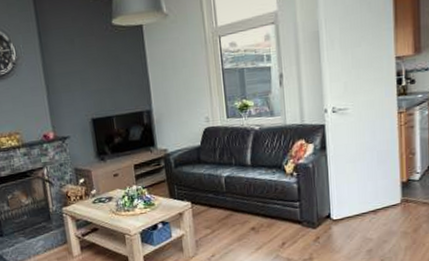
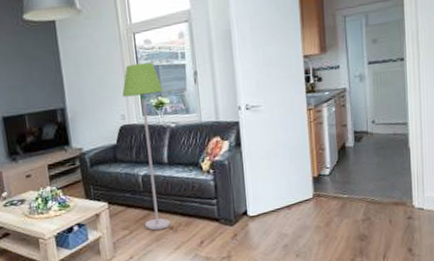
floor lamp: none [206,65,253,231] -> present [122,62,171,231]

